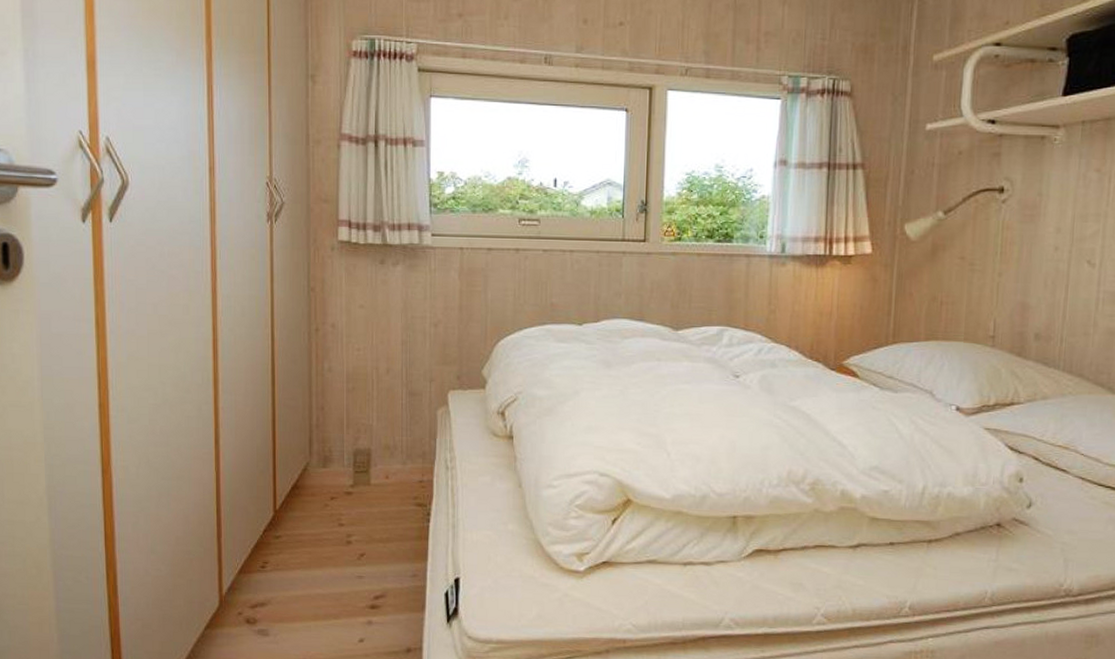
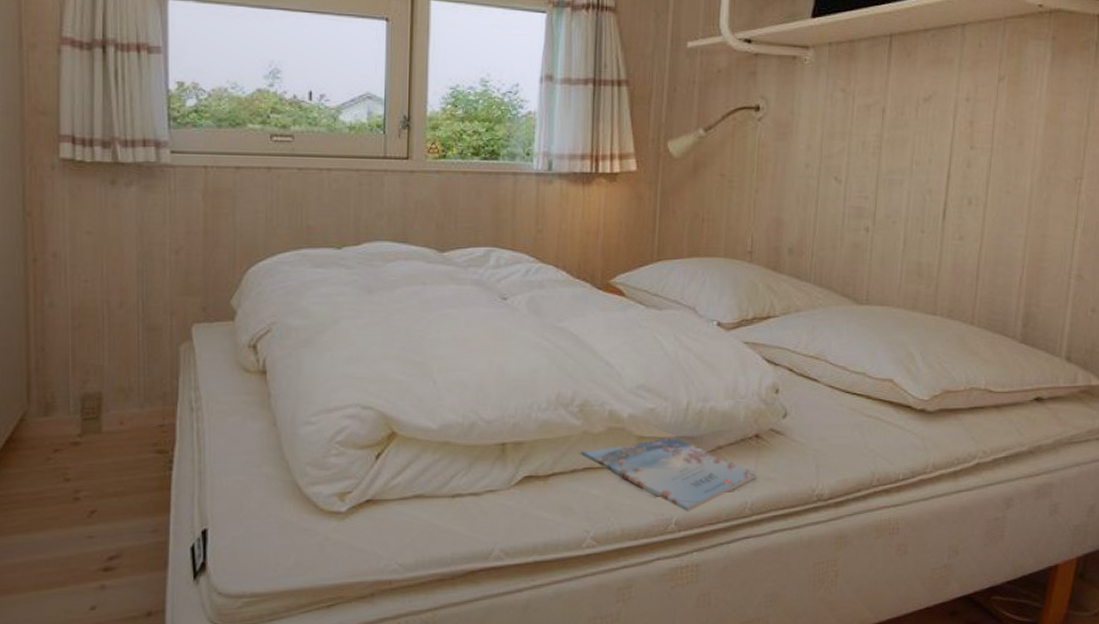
magazine: none [809,520,998,597] -> present [578,436,757,512]

